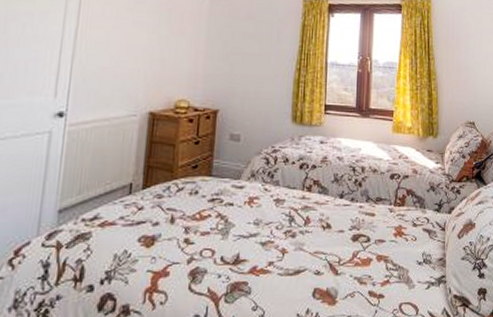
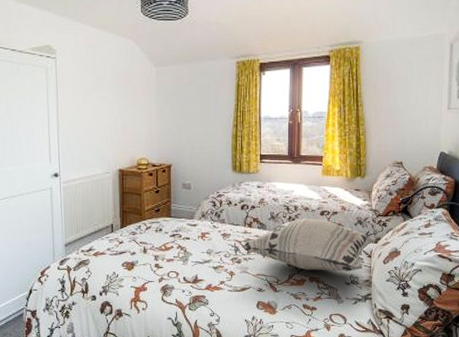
decorative pillow: none [297,182,450,248] -> present [241,218,377,272]

